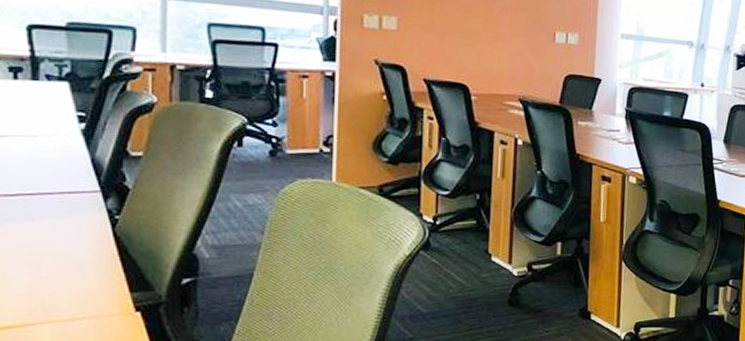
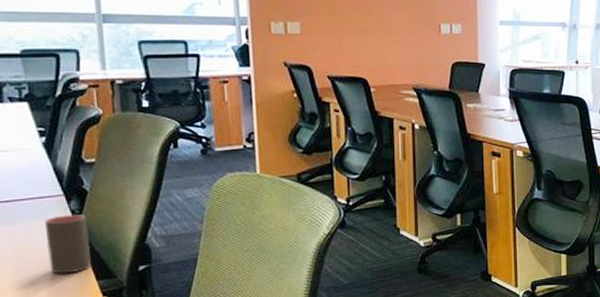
cup: none [73,213,127,283] -> present [45,214,91,274]

